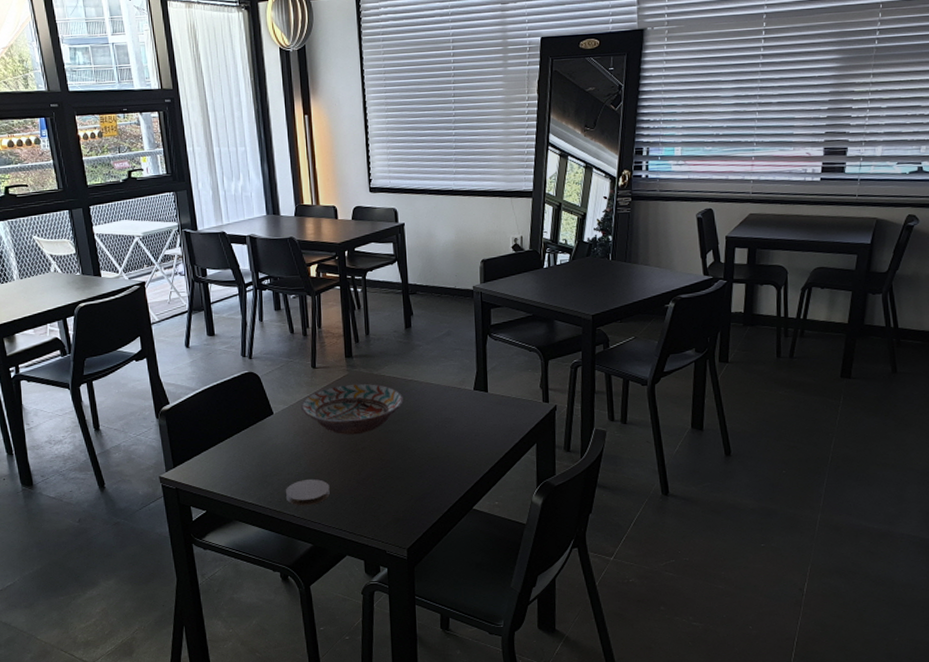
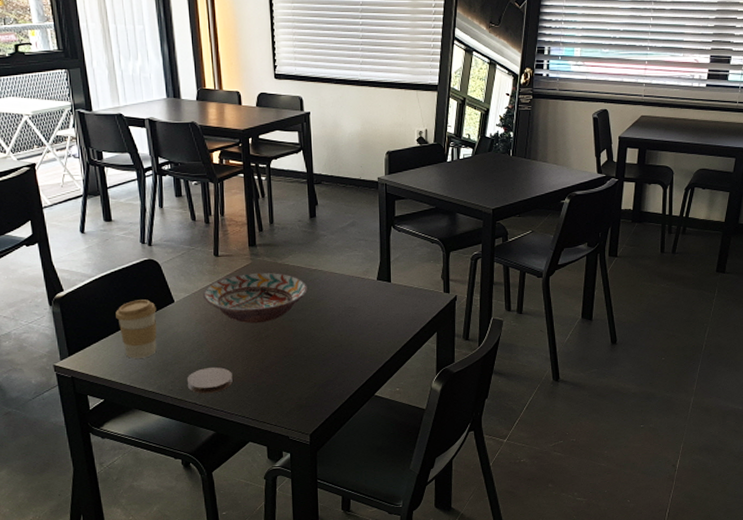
coffee cup: none [218,411,257,470] -> present [116,299,157,359]

